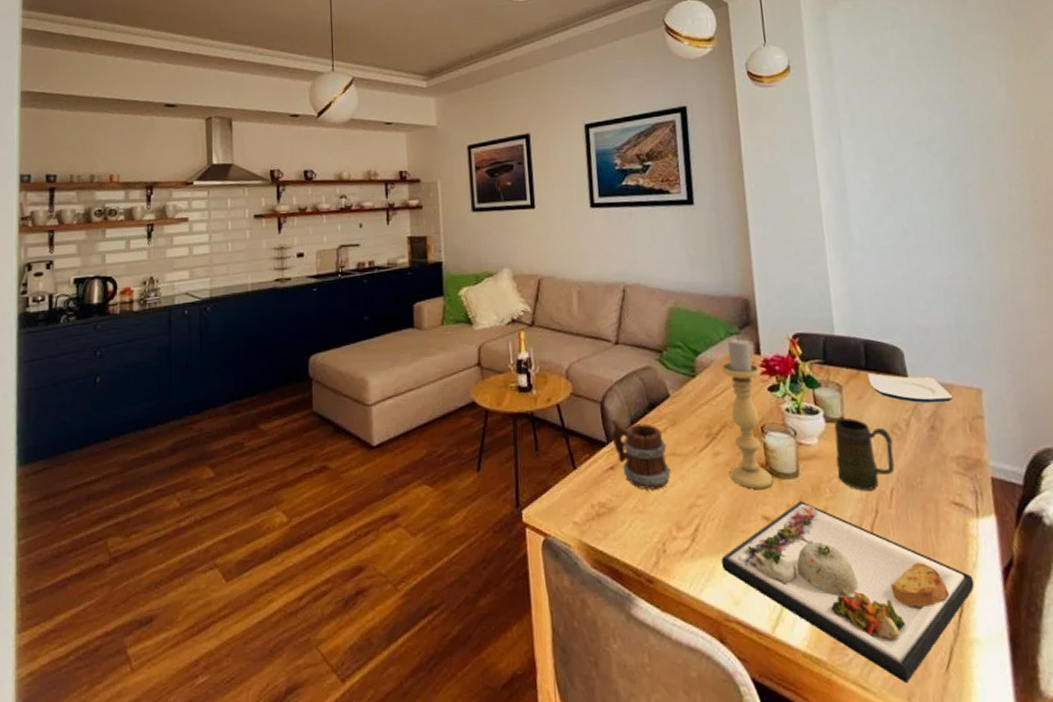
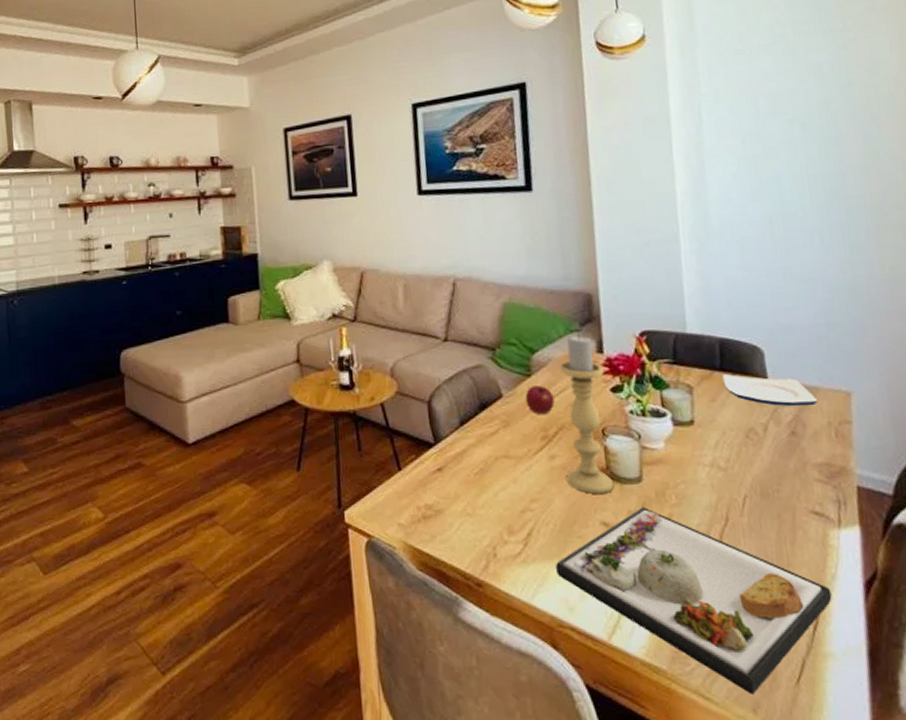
mug: present [610,418,671,490] -> none [438,418,503,493]
apple: none [690,385,718,414] -> present [525,385,555,415]
mug: present [833,417,895,491] -> none [682,421,749,498]

